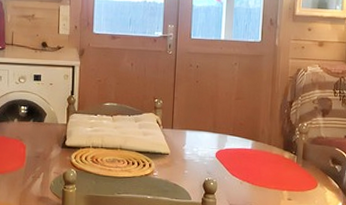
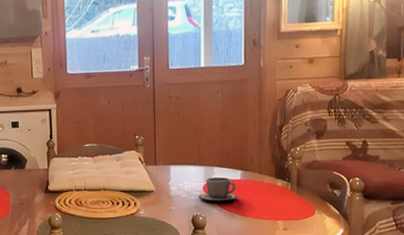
cup: none [211,145,248,169] -> present [198,177,238,201]

